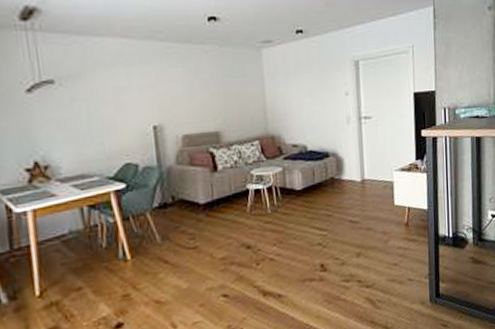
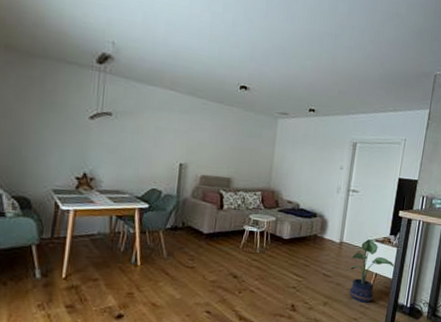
potted plant: none [375,170,428,244] -> present [346,239,395,303]

